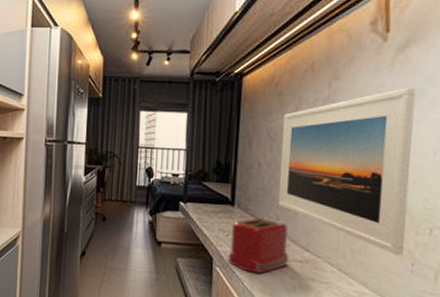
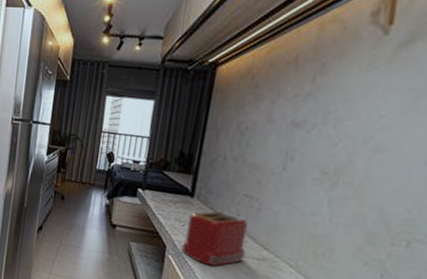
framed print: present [277,87,416,256] -> none [240,87,416,265]

